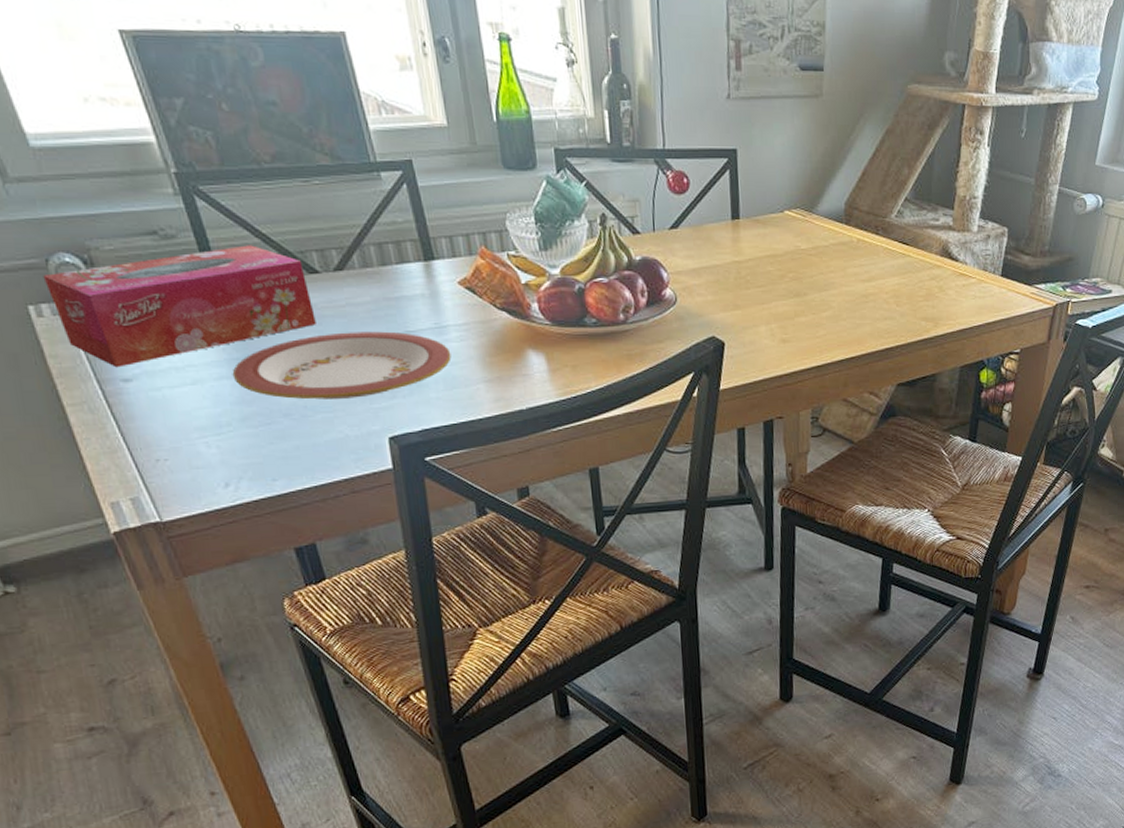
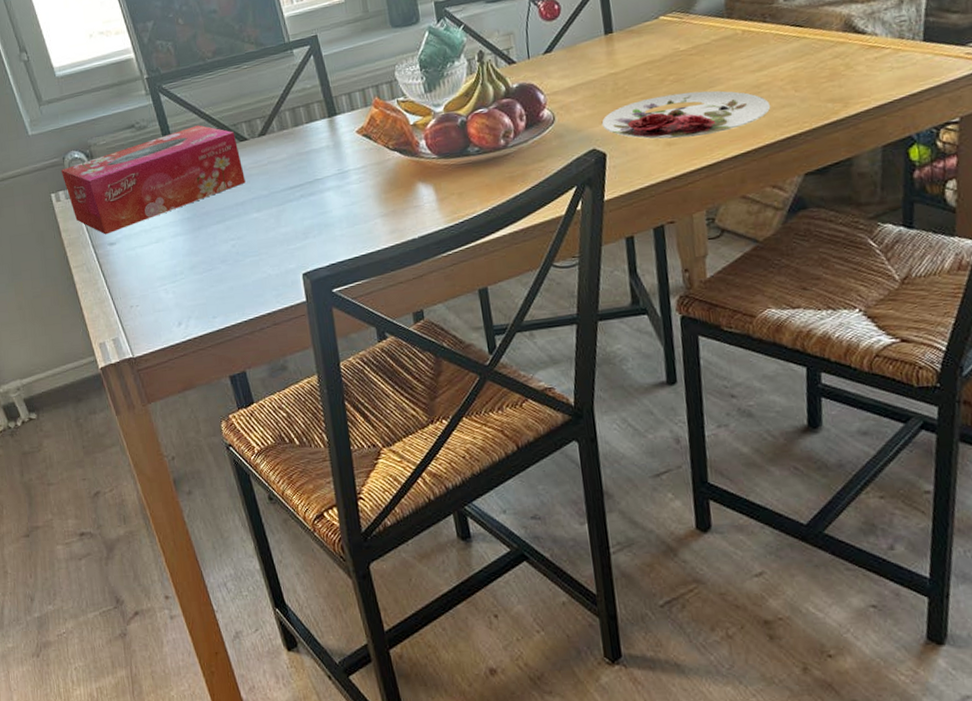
plate: present [232,331,451,400] -> none [184,181,353,247]
plate: none [722,291,875,337] -> present [601,90,771,140]

